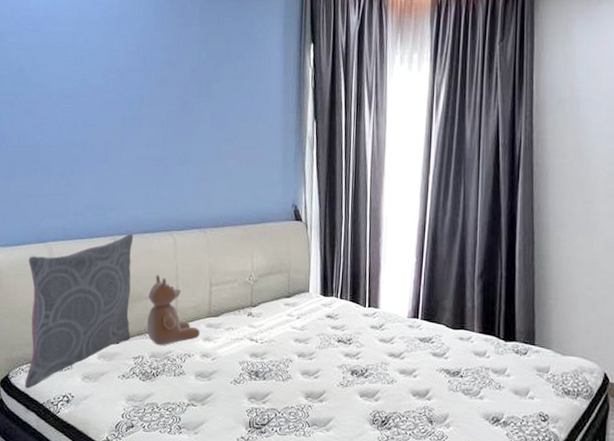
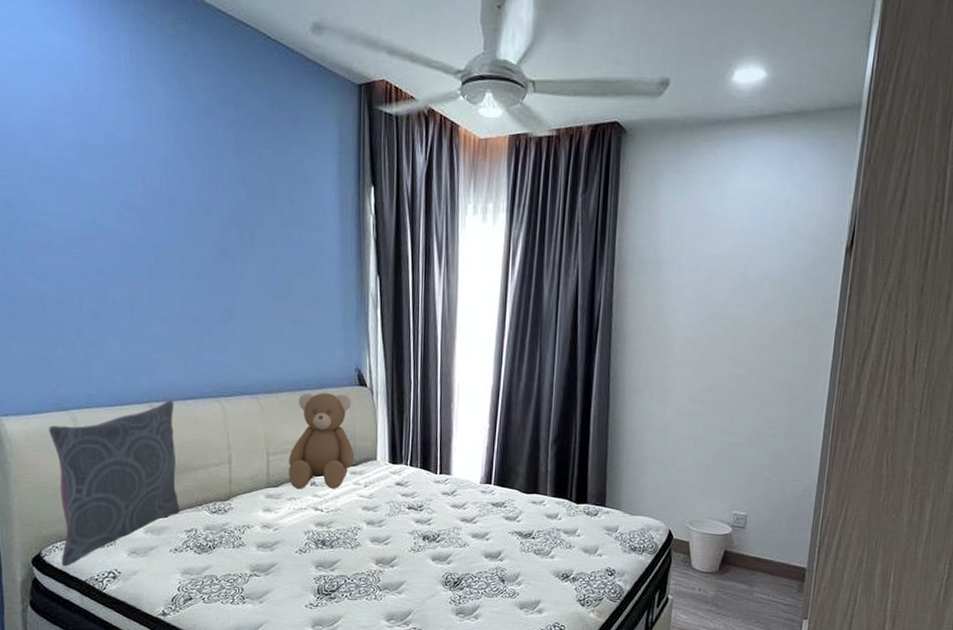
teddy bear: present [147,275,200,346] -> none [197,444,259,518]
teddy bear: none [228,227,289,320] -> present [289,393,355,490]

